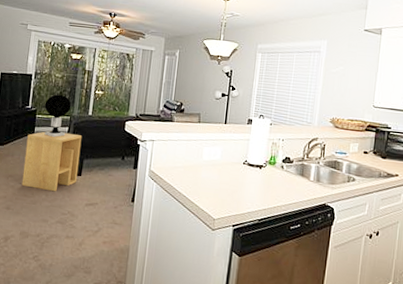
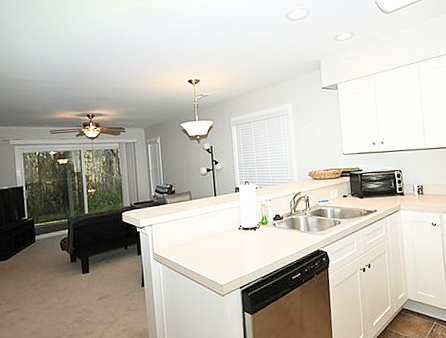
side table: present [21,131,82,192] -> none [29,234,86,295]
table lamp: present [44,94,72,137] -> none [40,200,67,242]

